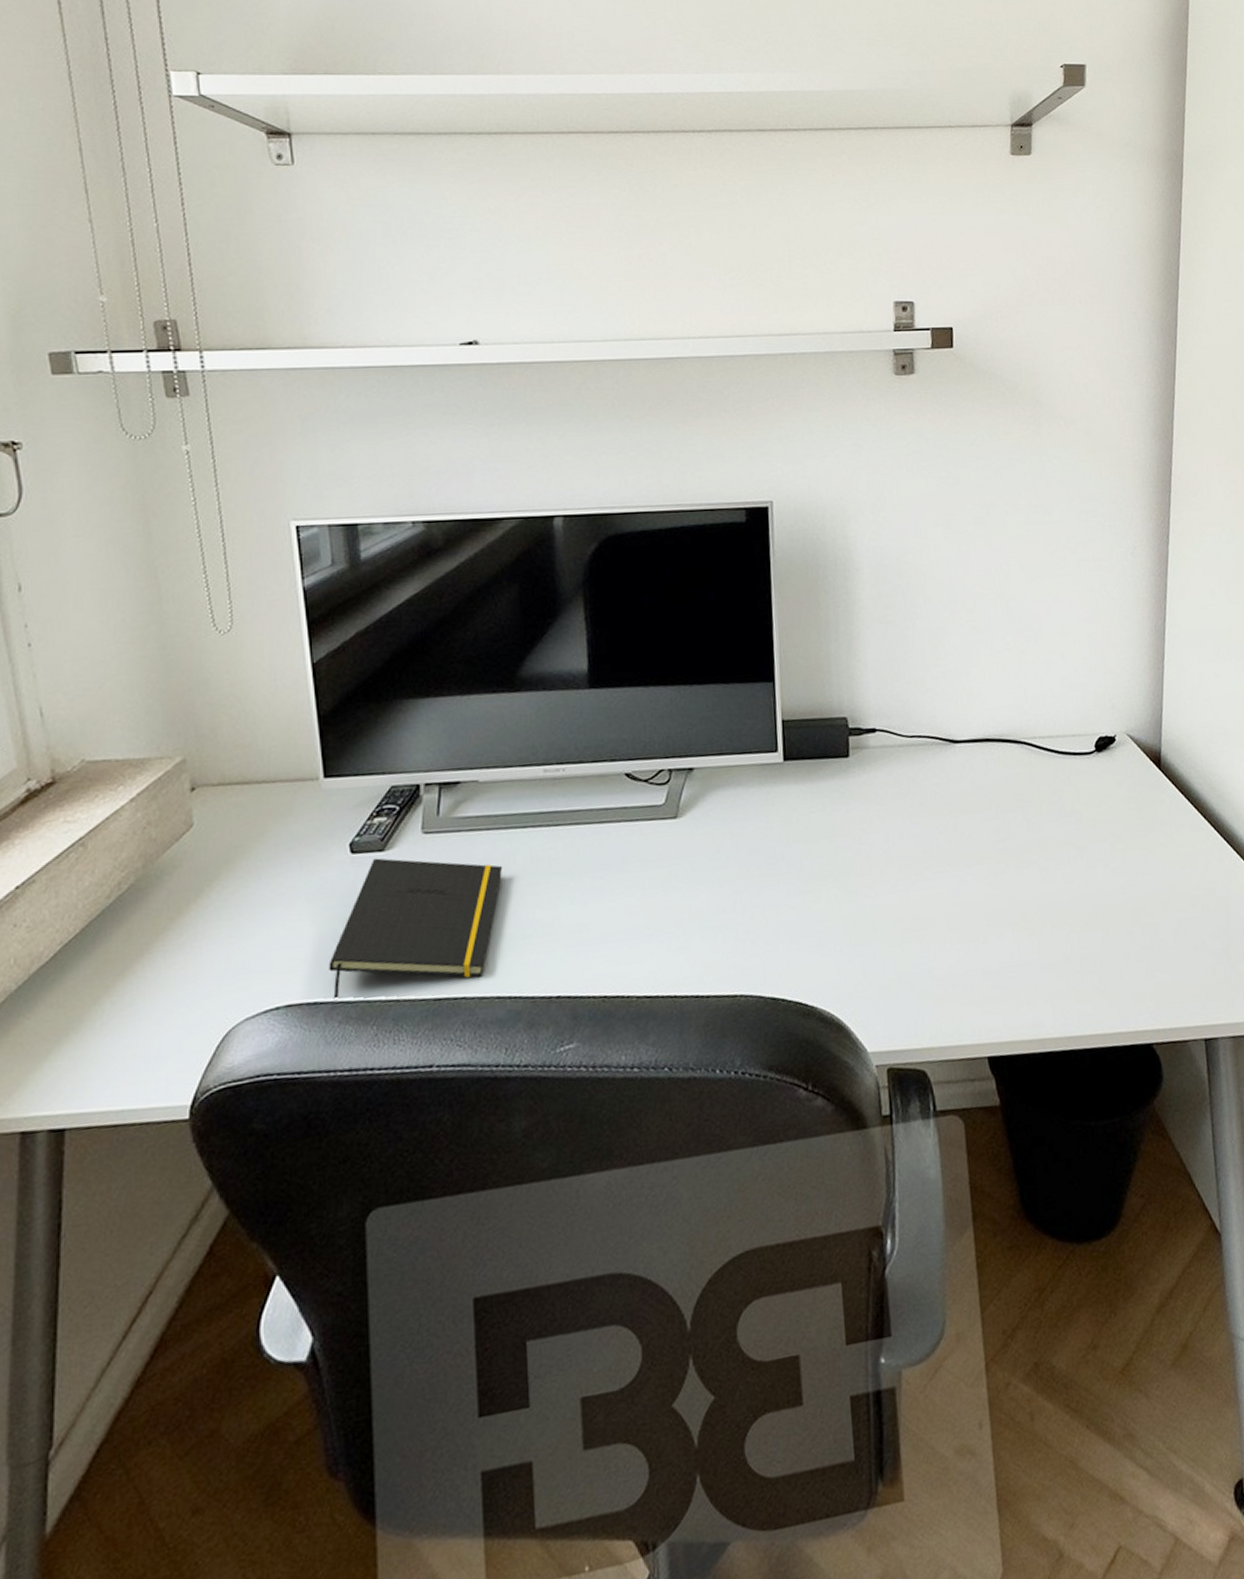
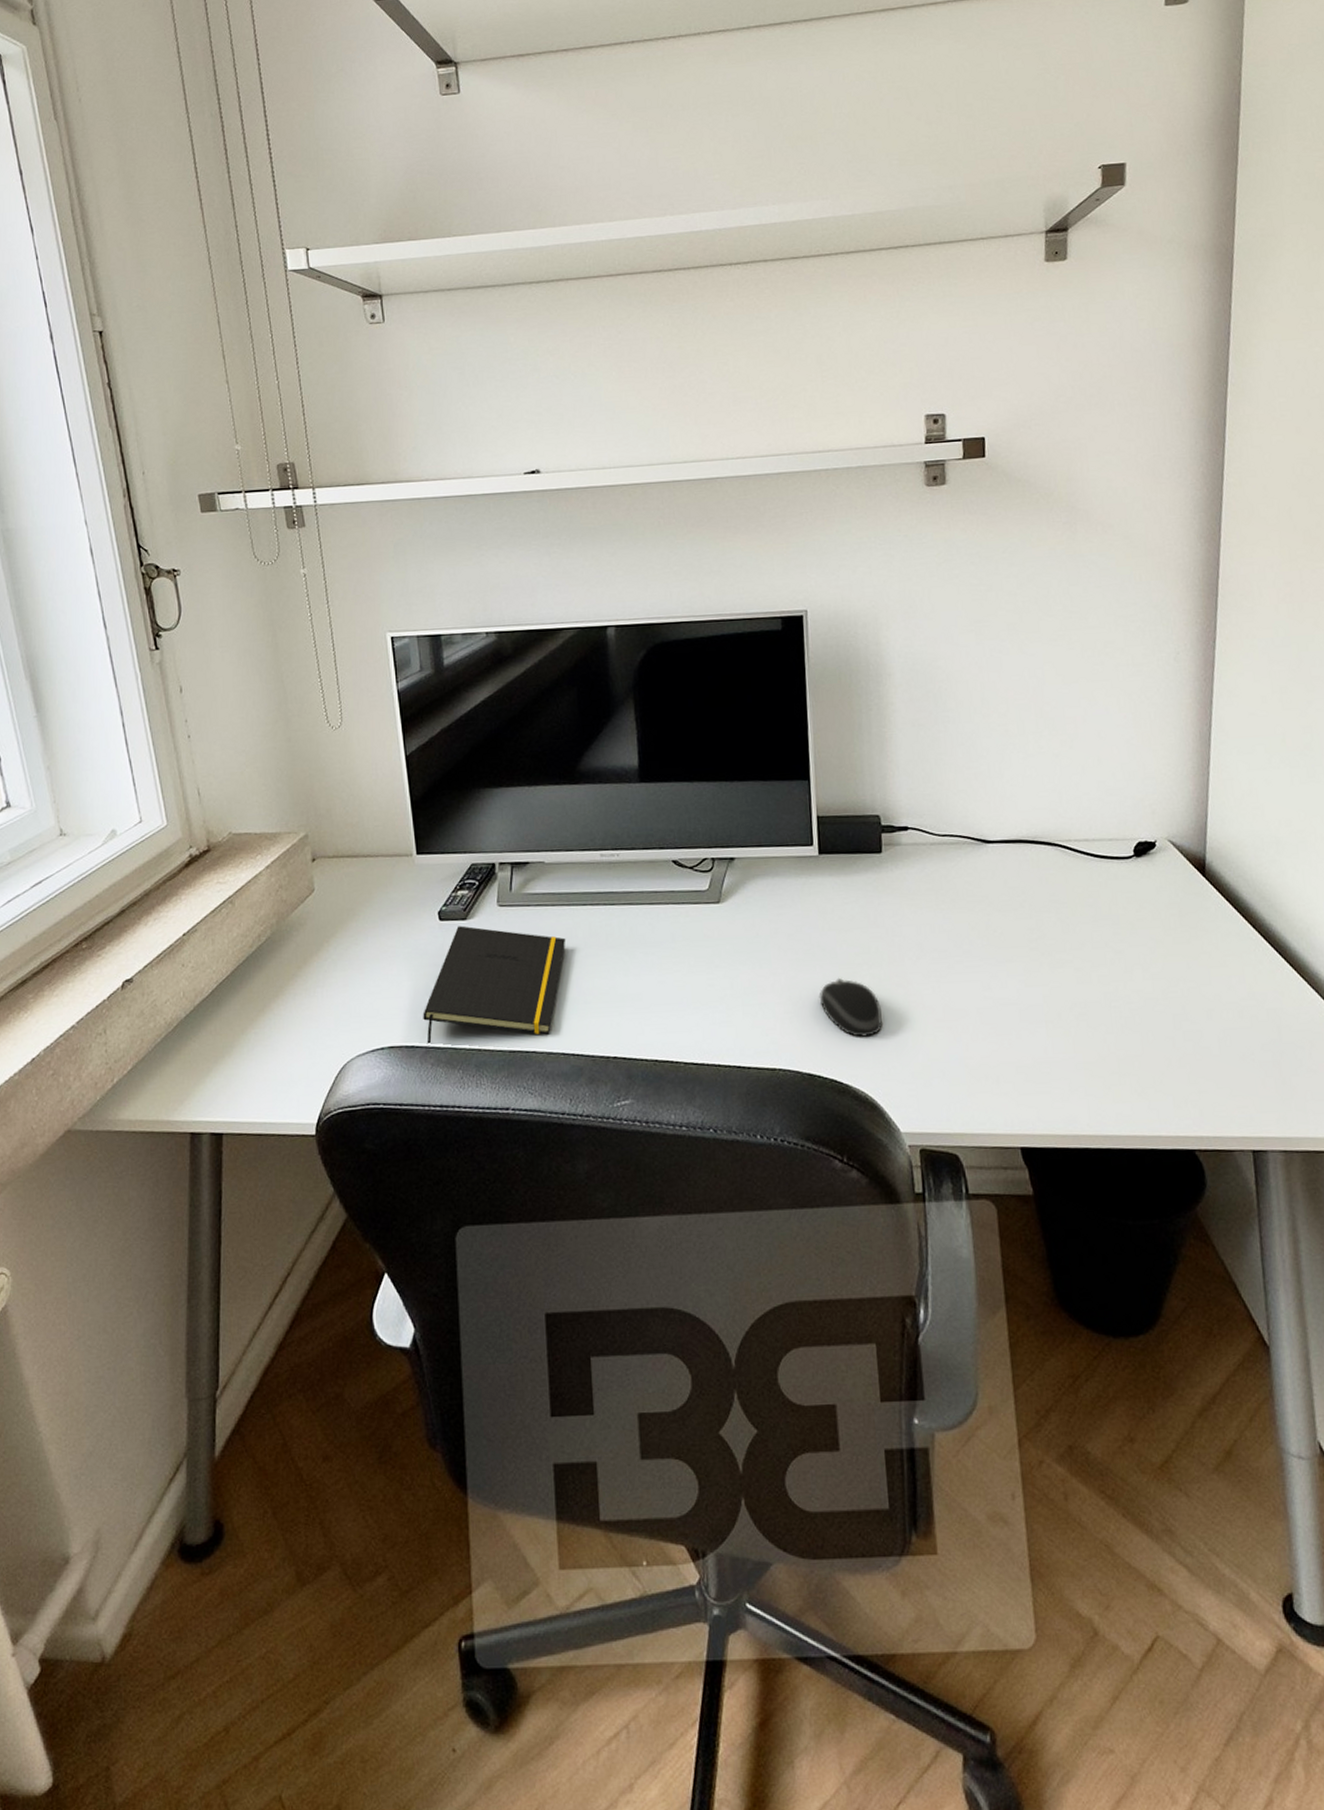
computer mouse: none [783,891,850,955] -> present [819,977,884,1037]

